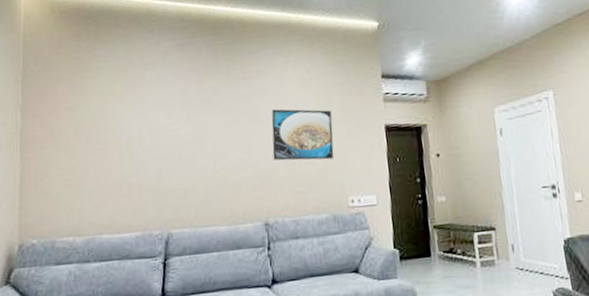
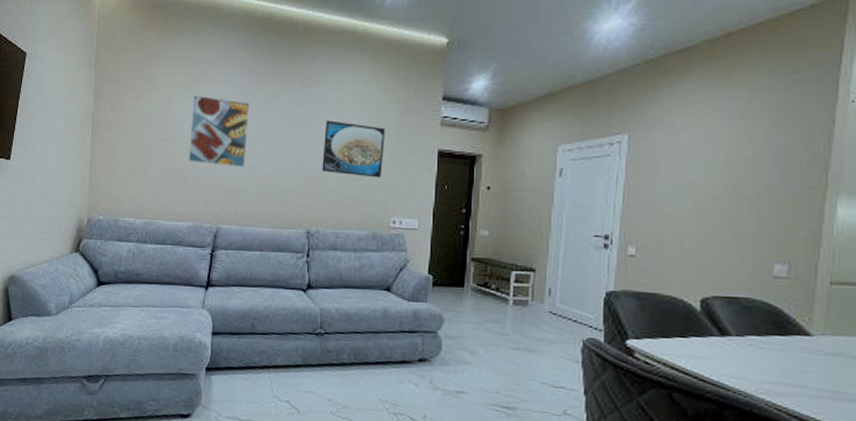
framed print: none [130,99,193,169] -> present [188,95,250,168]

